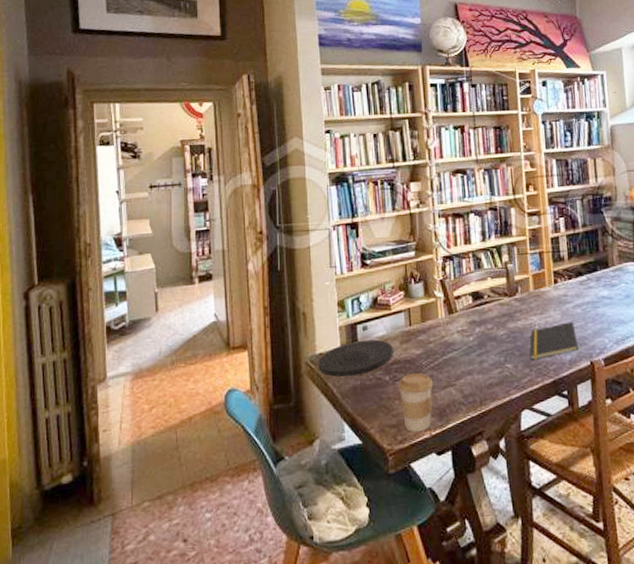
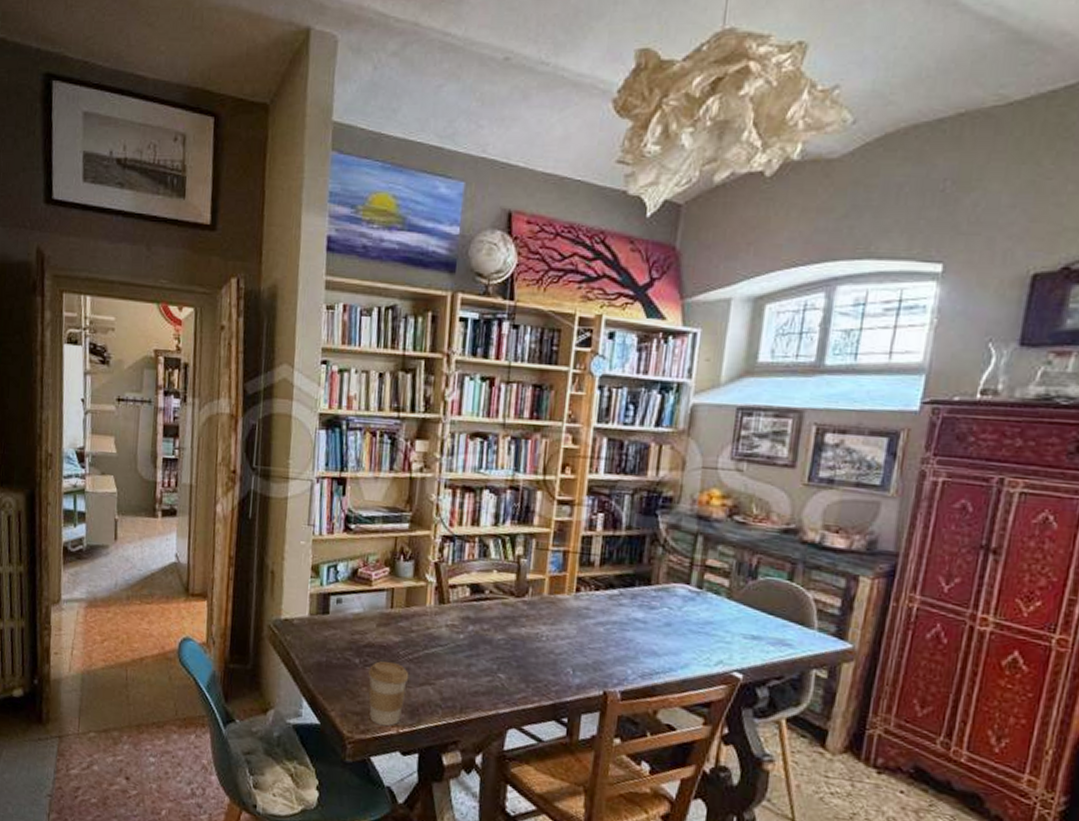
plate: present [318,339,393,377] -> none [282,613,368,651]
notepad: present [529,321,579,360] -> none [529,640,593,676]

